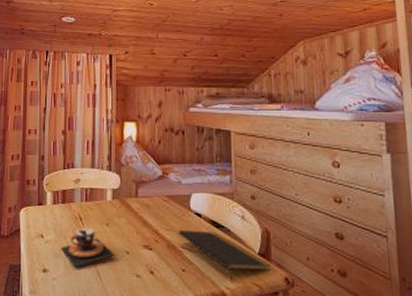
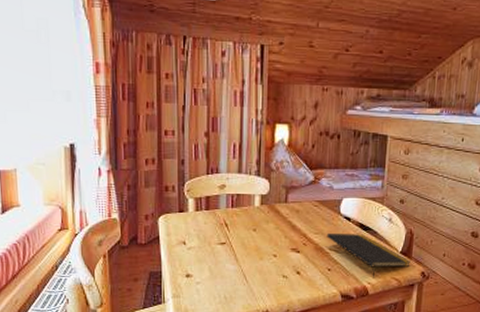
teacup: present [60,227,116,268] -> none [204,233,263,272]

